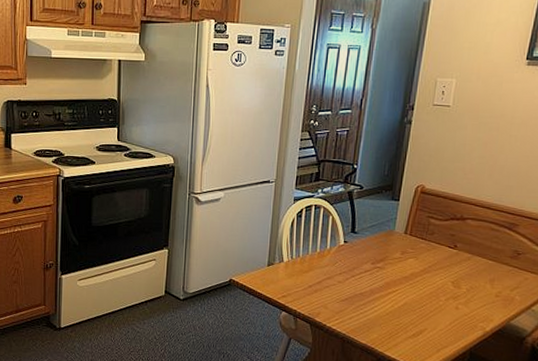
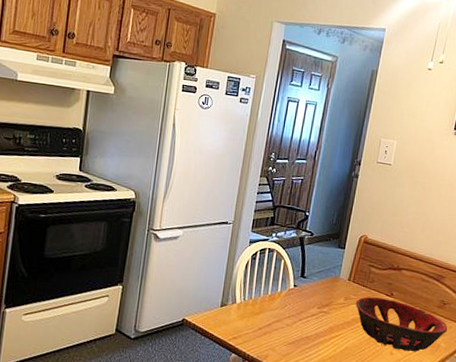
decorative bowl: none [414,249,524,306] -> present [355,296,448,352]

